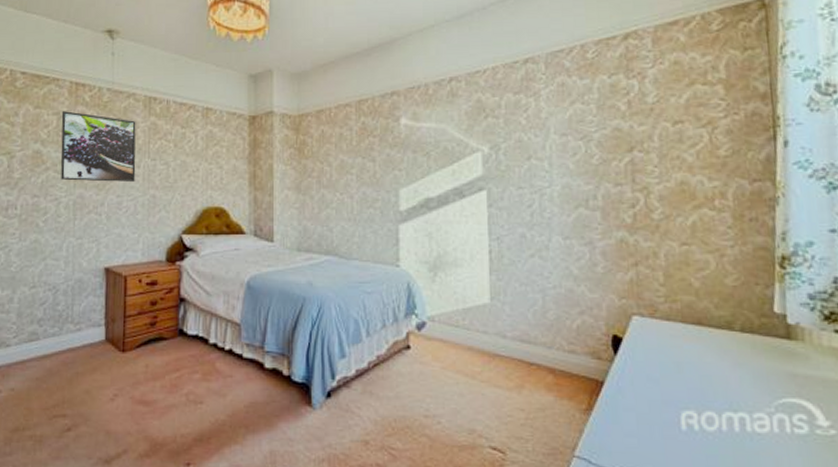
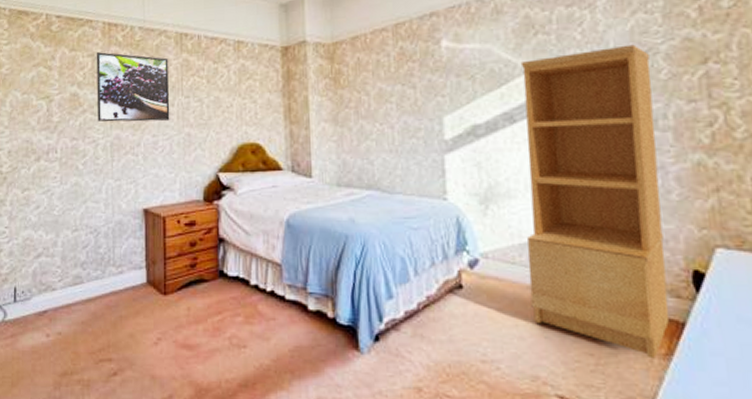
bookcase: none [470,131,591,414] -> present [520,44,669,359]

